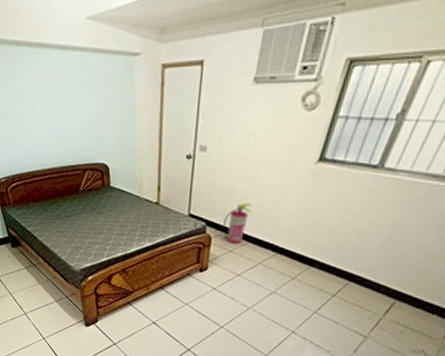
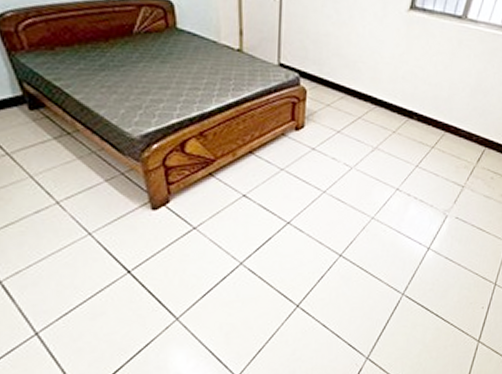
fire extinguisher: present [223,203,251,245] -> none [318,51,347,98]

